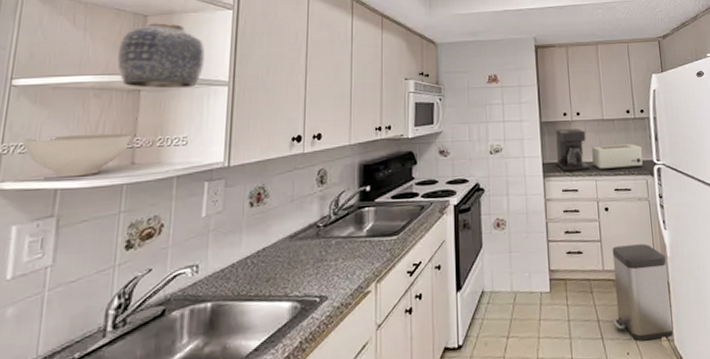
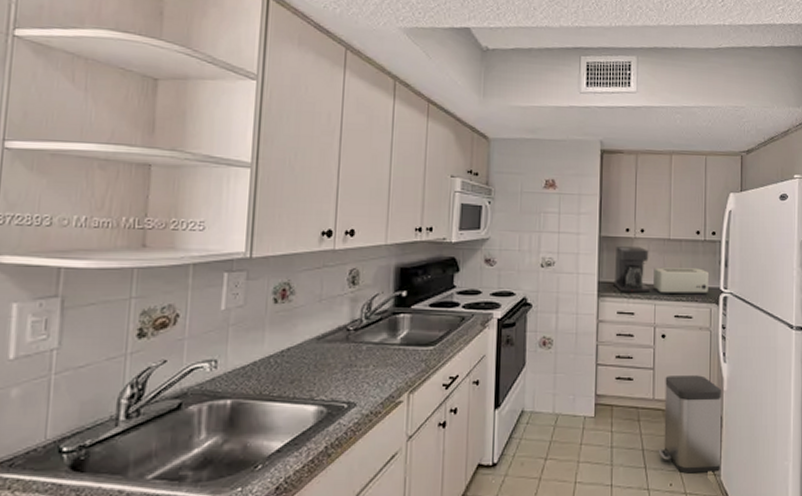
bowl: present [21,133,133,178] -> none [18,208,144,256]
decorative jar: present [117,23,206,89] -> none [124,88,225,167]

